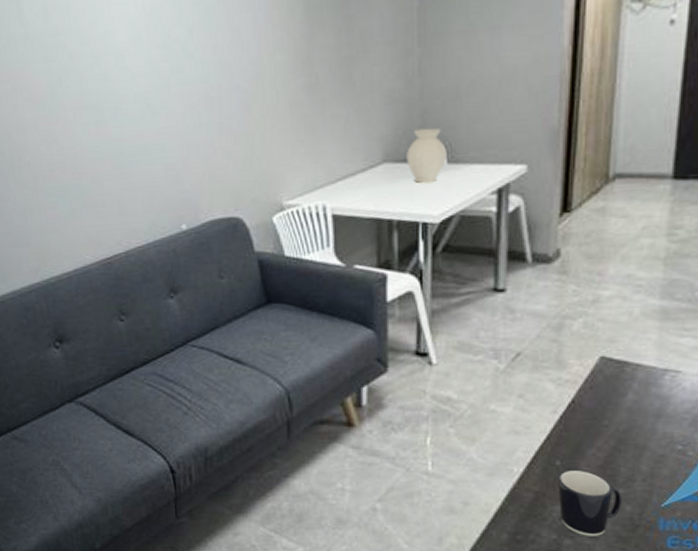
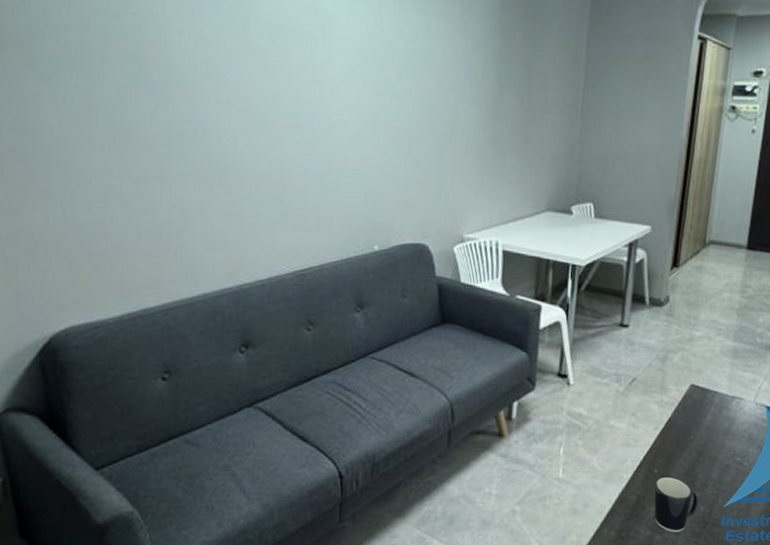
vase: present [406,127,447,184] -> none [564,186,595,233]

